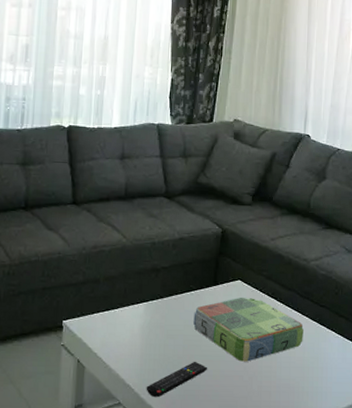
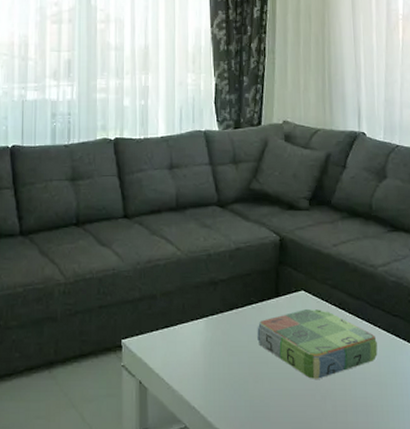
remote control: present [146,361,208,398] -> none [212,379,277,420]

